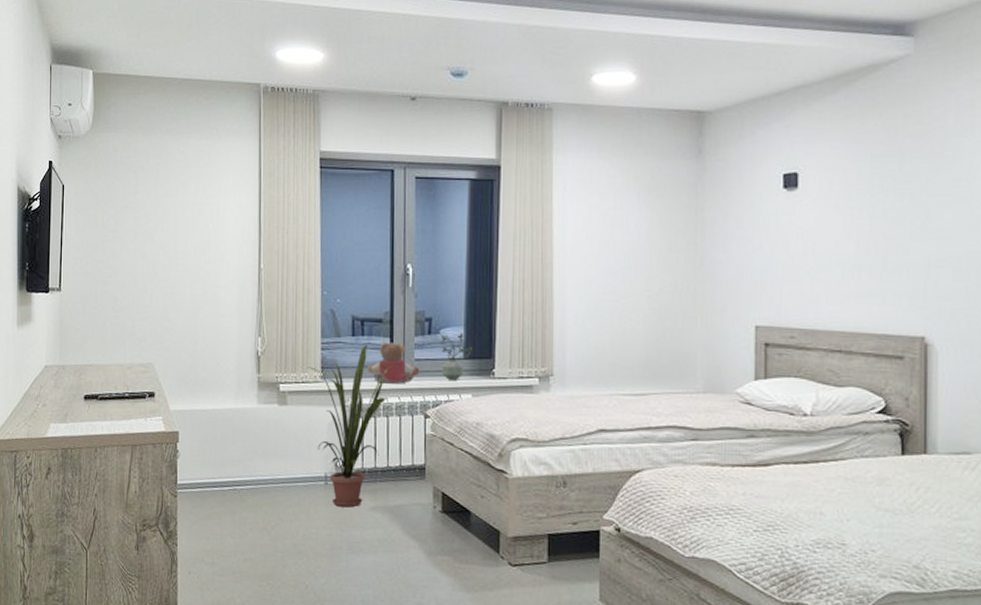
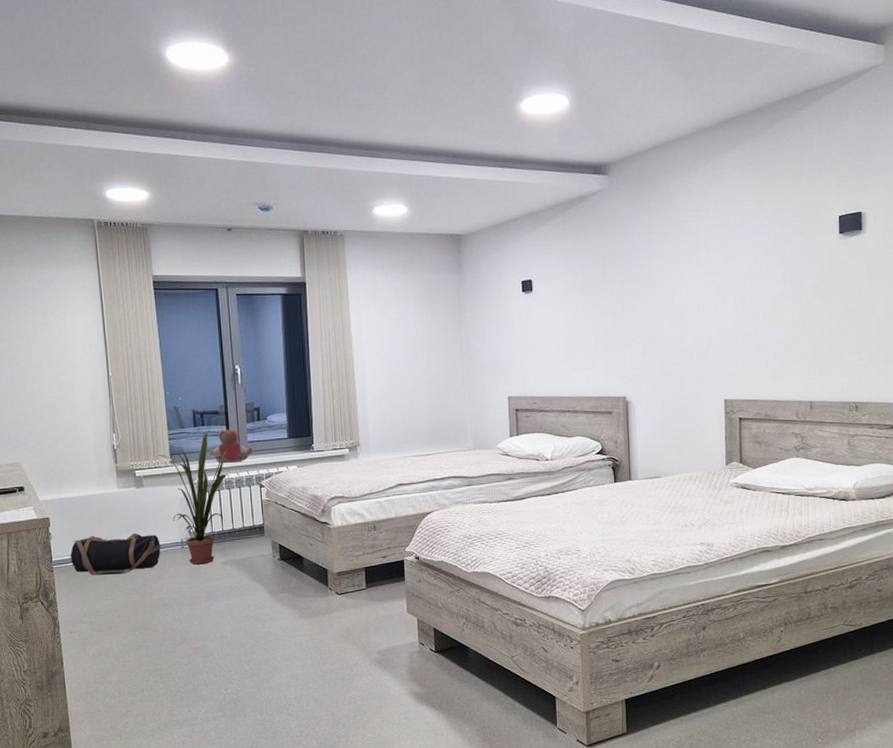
duffel bag: none [196,458,301,509] -> present [69,533,161,575]
potted plant: present [441,333,472,380] -> none [269,418,294,456]

